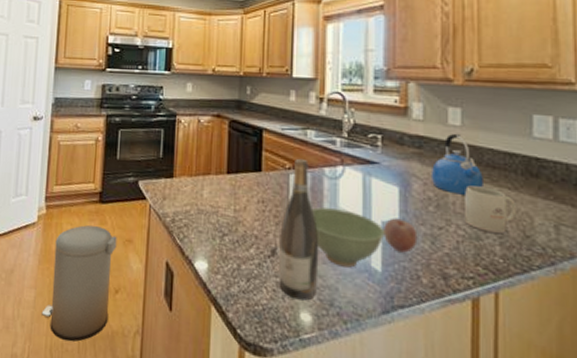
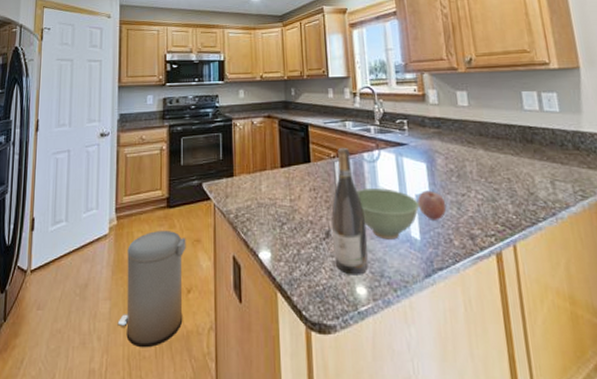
kettle: present [430,134,485,195] -> none [449,113,493,164]
mug: present [463,185,518,234] -> none [478,155,521,195]

